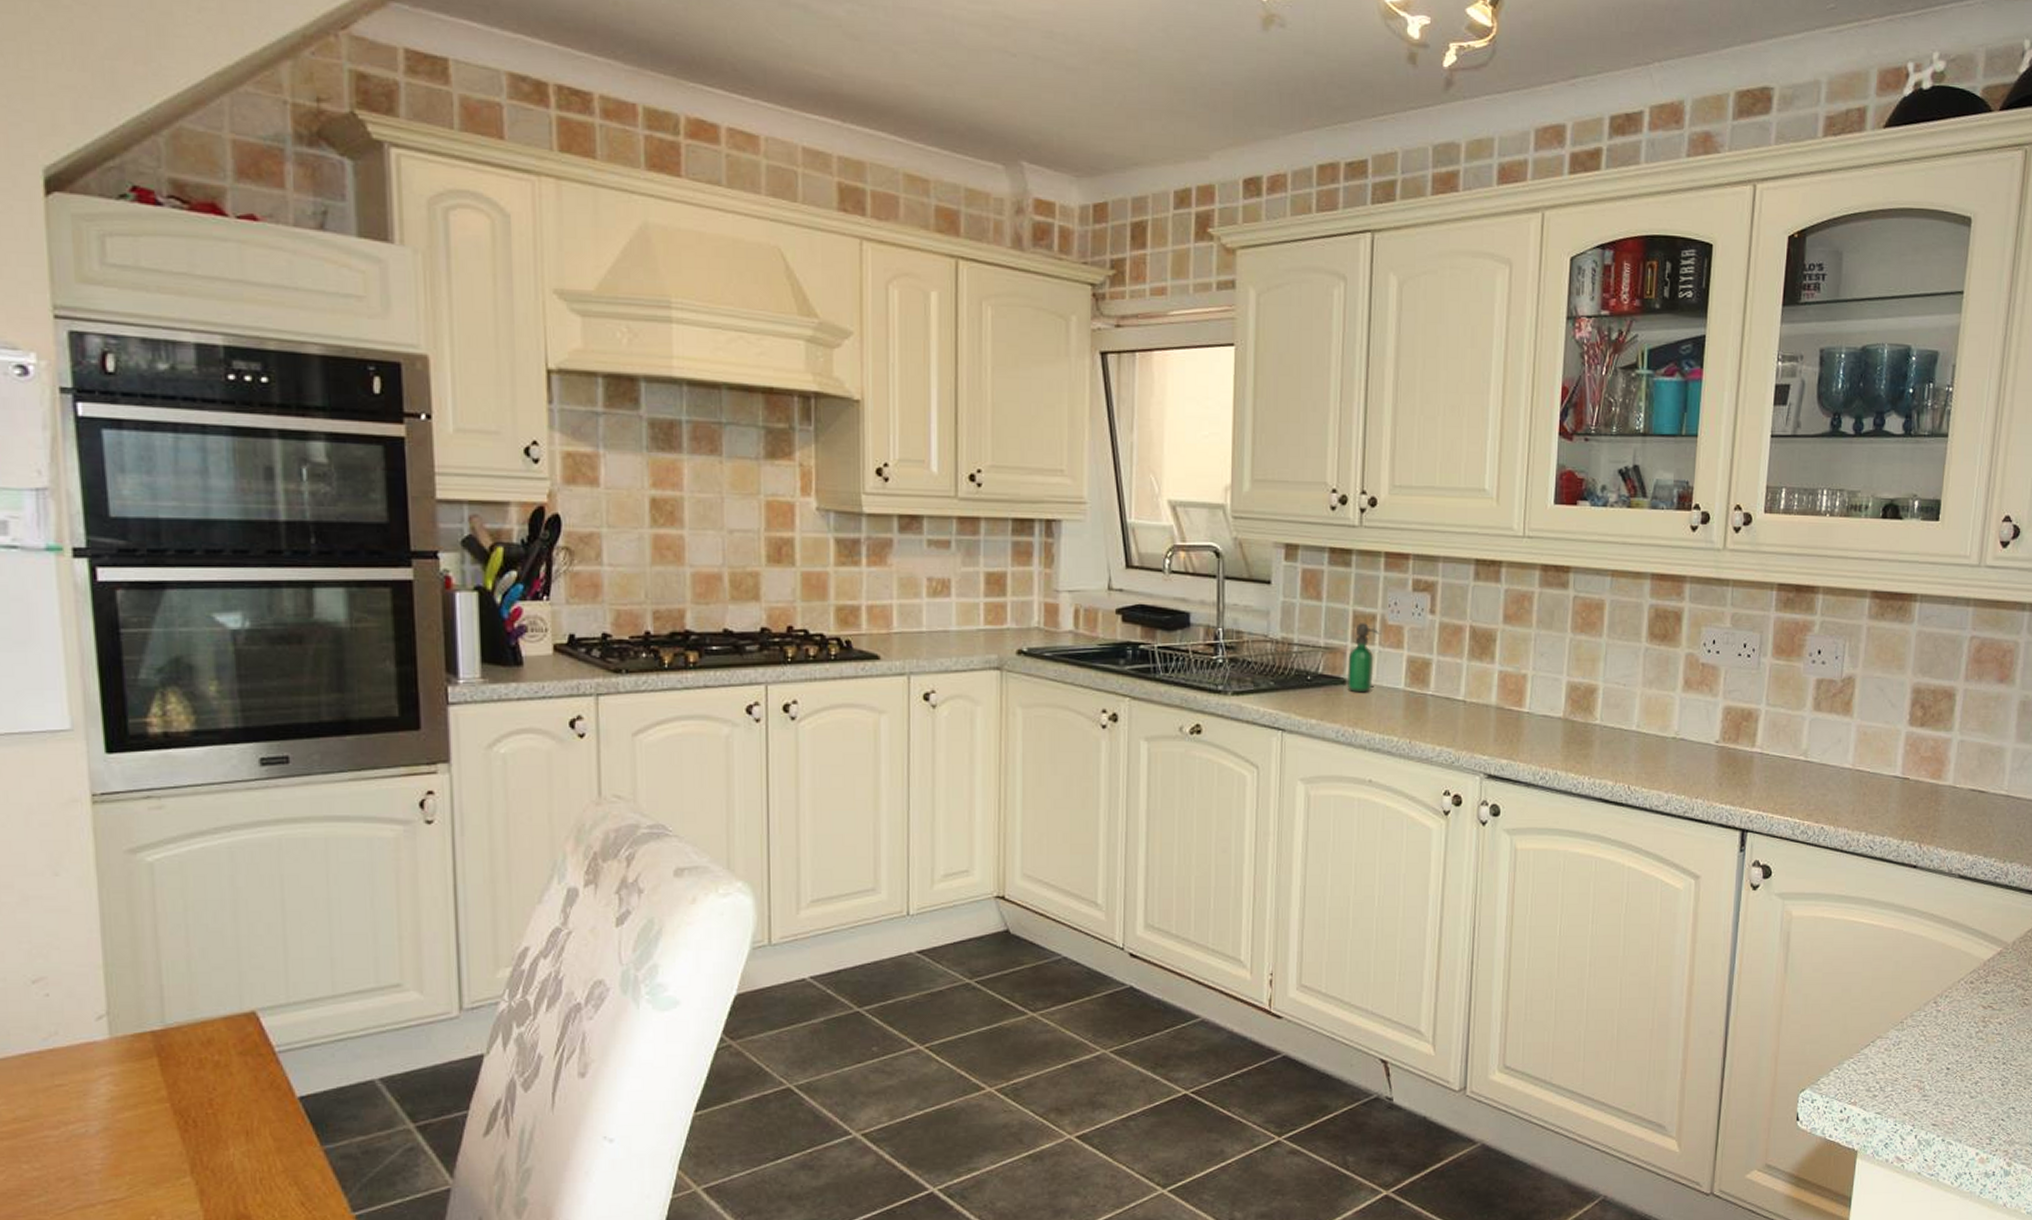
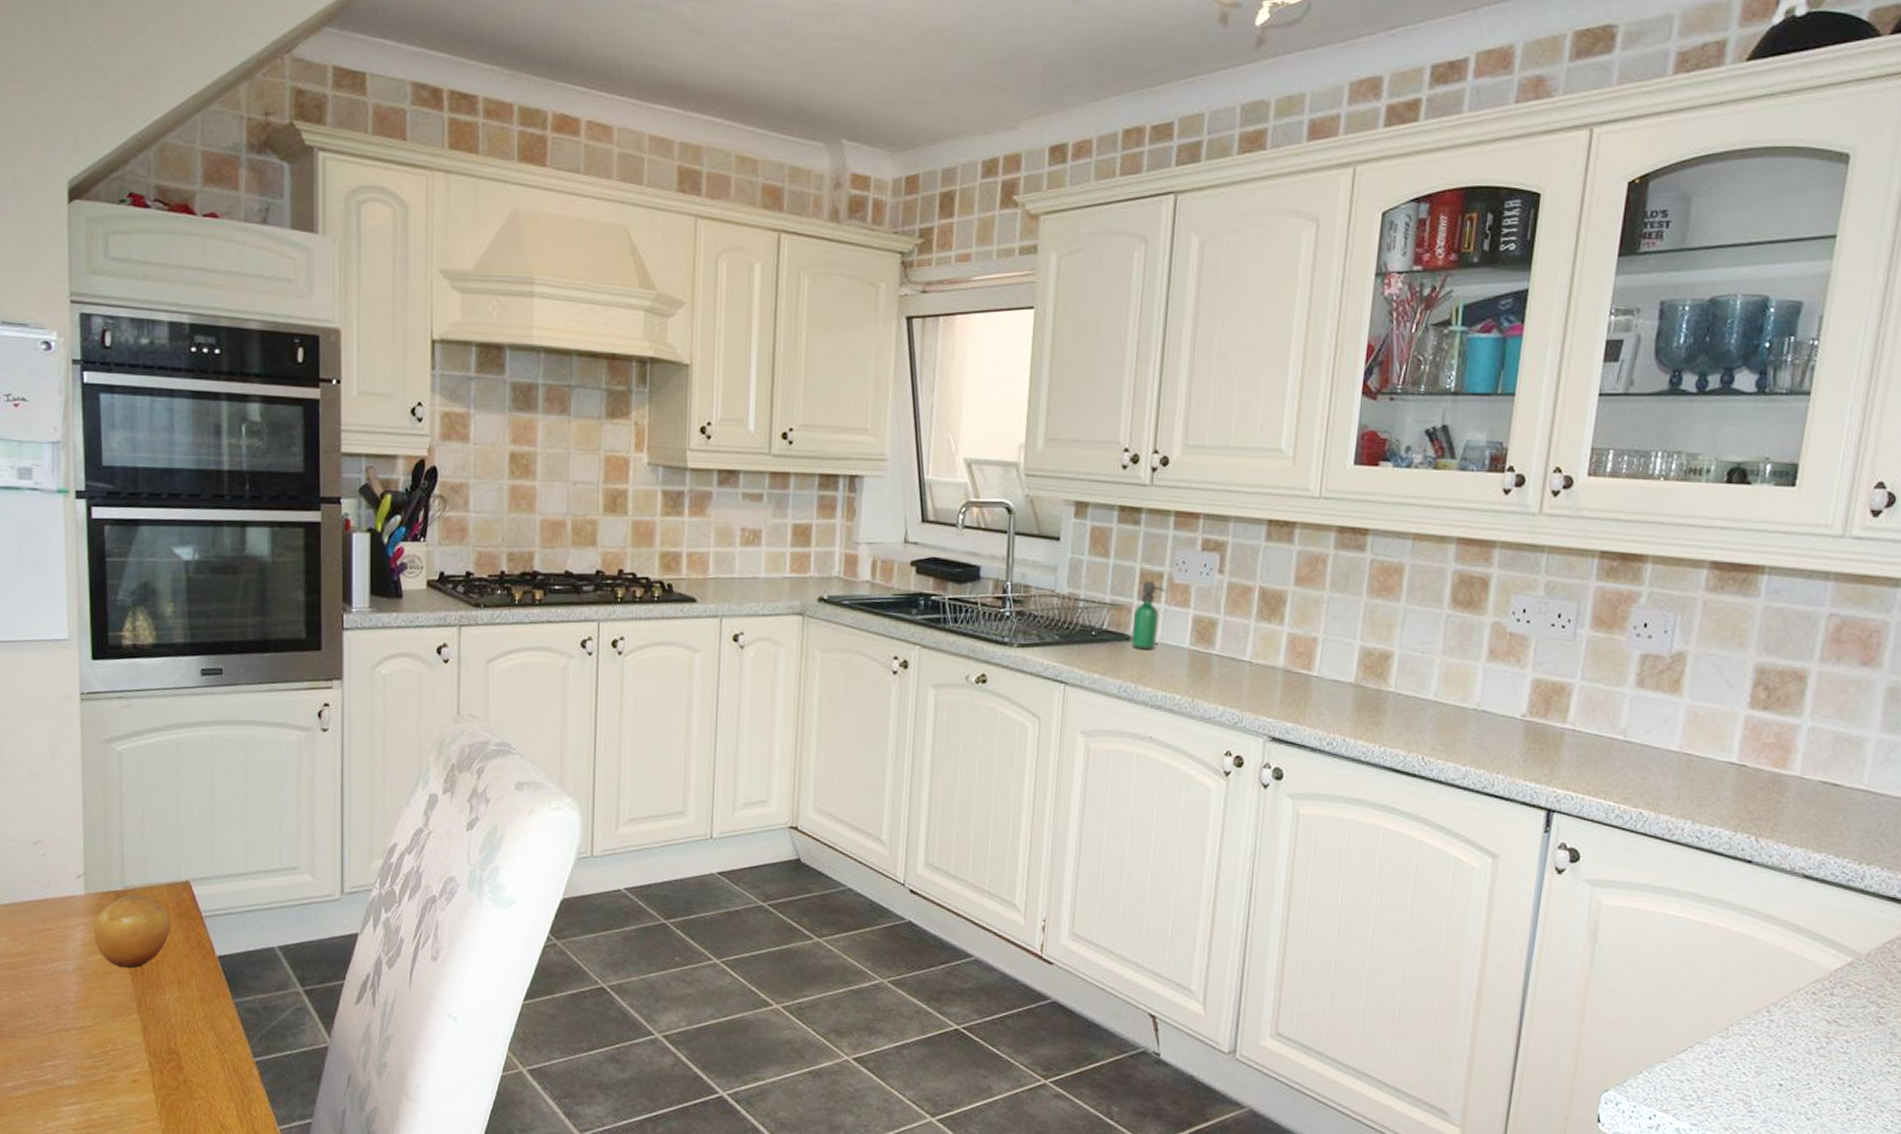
fruit: none [124,1033,232,1123] -> present [94,895,170,968]

